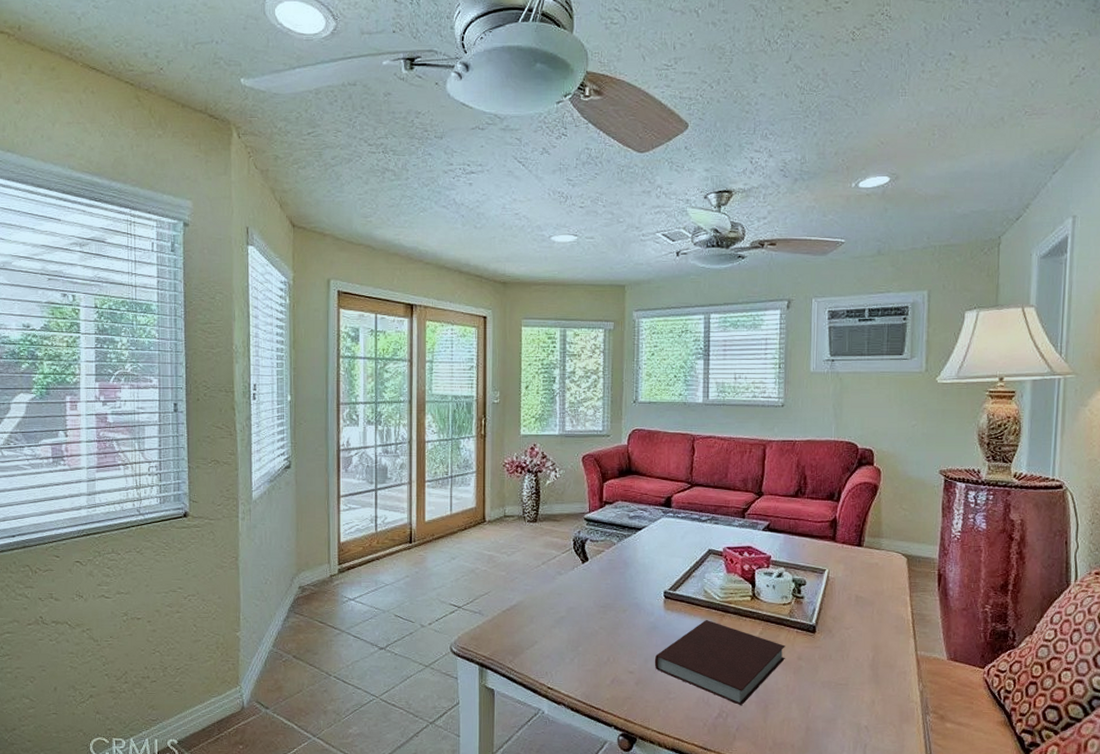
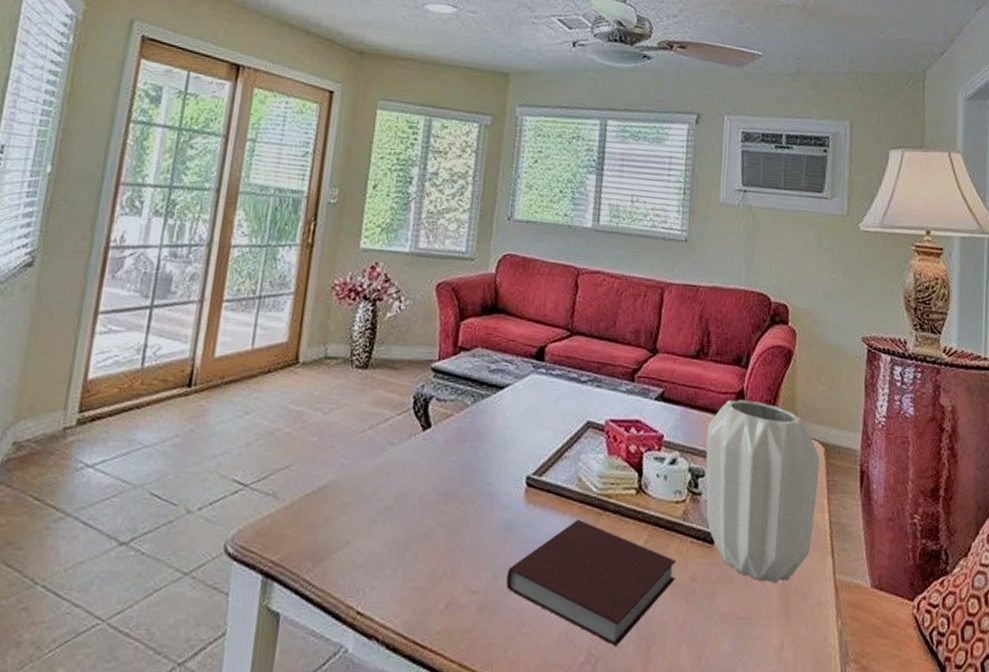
vase: none [806,526,902,658] -> present [705,399,819,583]

